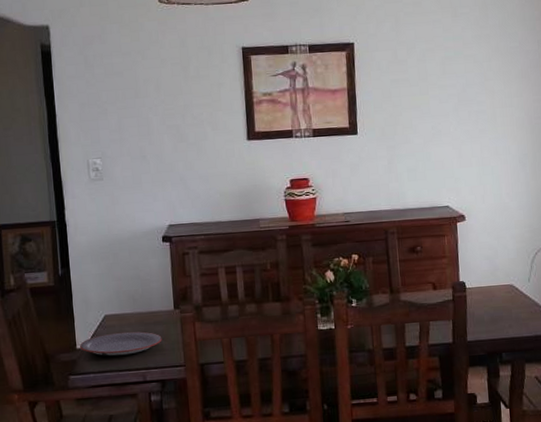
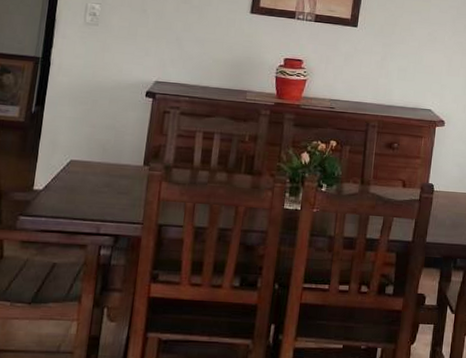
plate: present [80,331,162,356] -> none [37,179,125,204]

